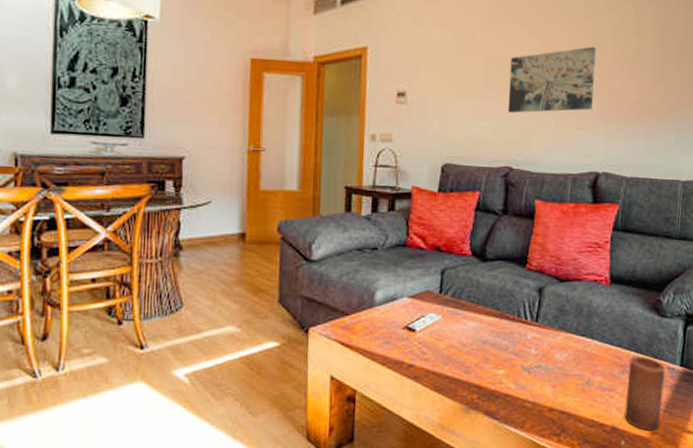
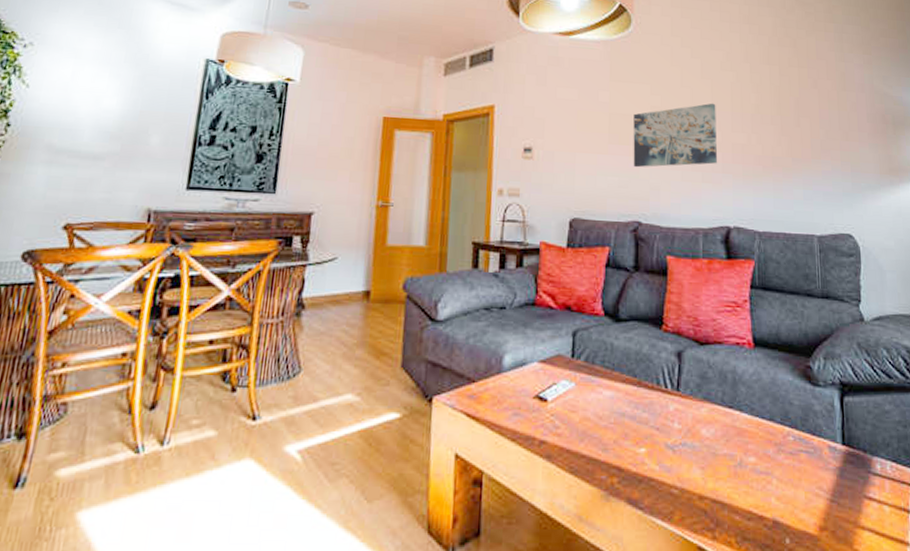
candle: present [624,356,665,431] -> none [784,432,828,526]

